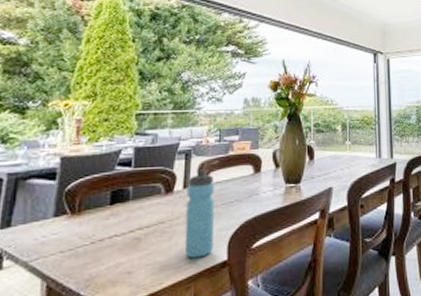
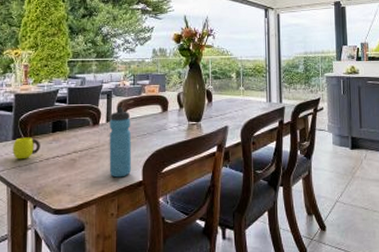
cup: none [52,212,93,243] -> present [12,137,40,160]

